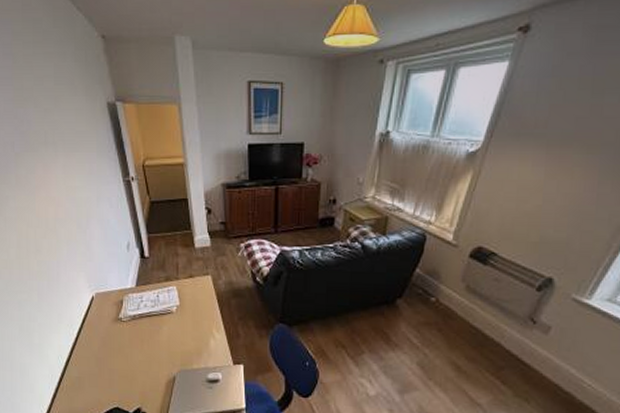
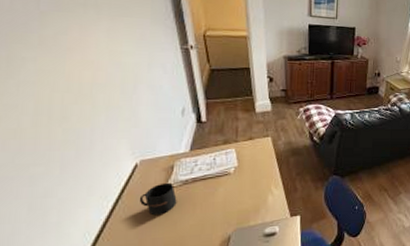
mug: none [96,316,127,348] -> present [139,182,177,216]

